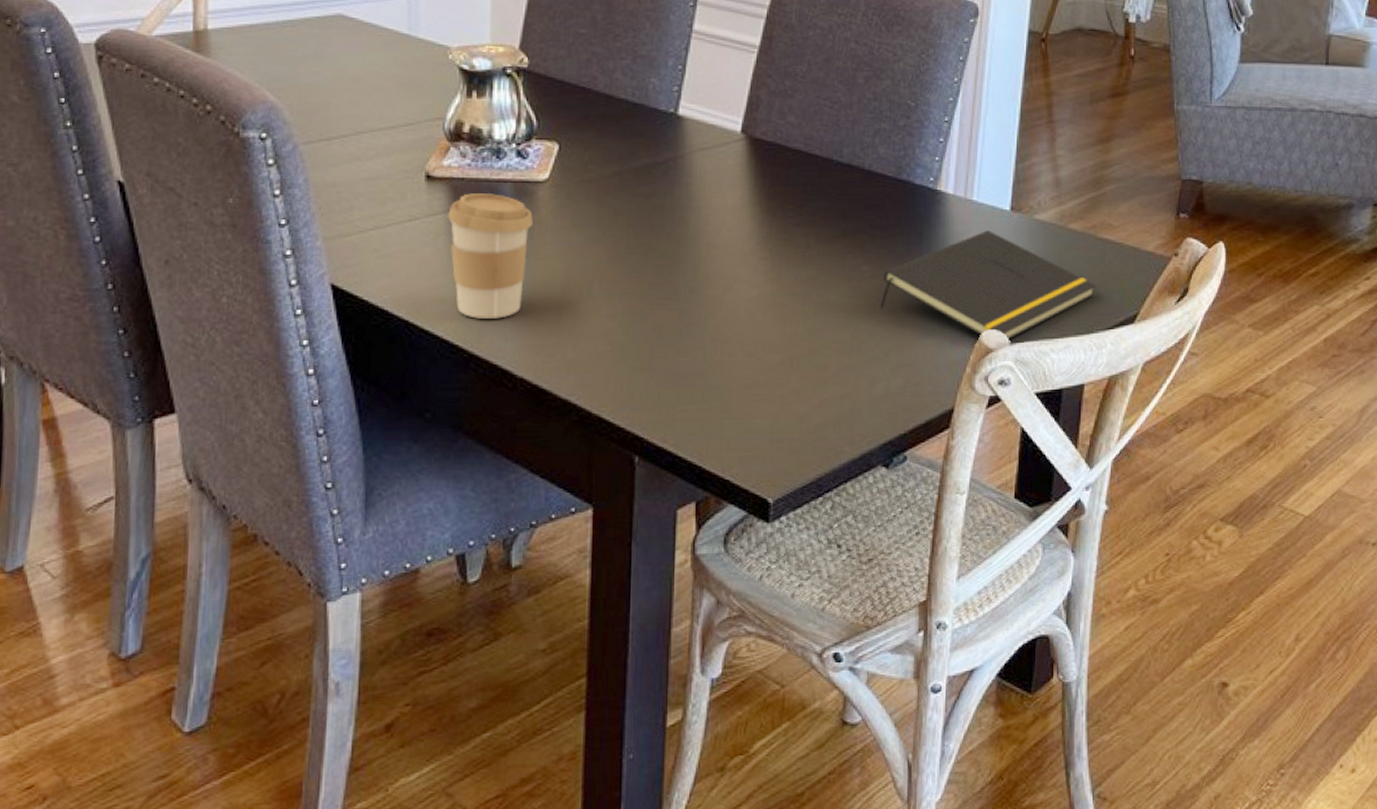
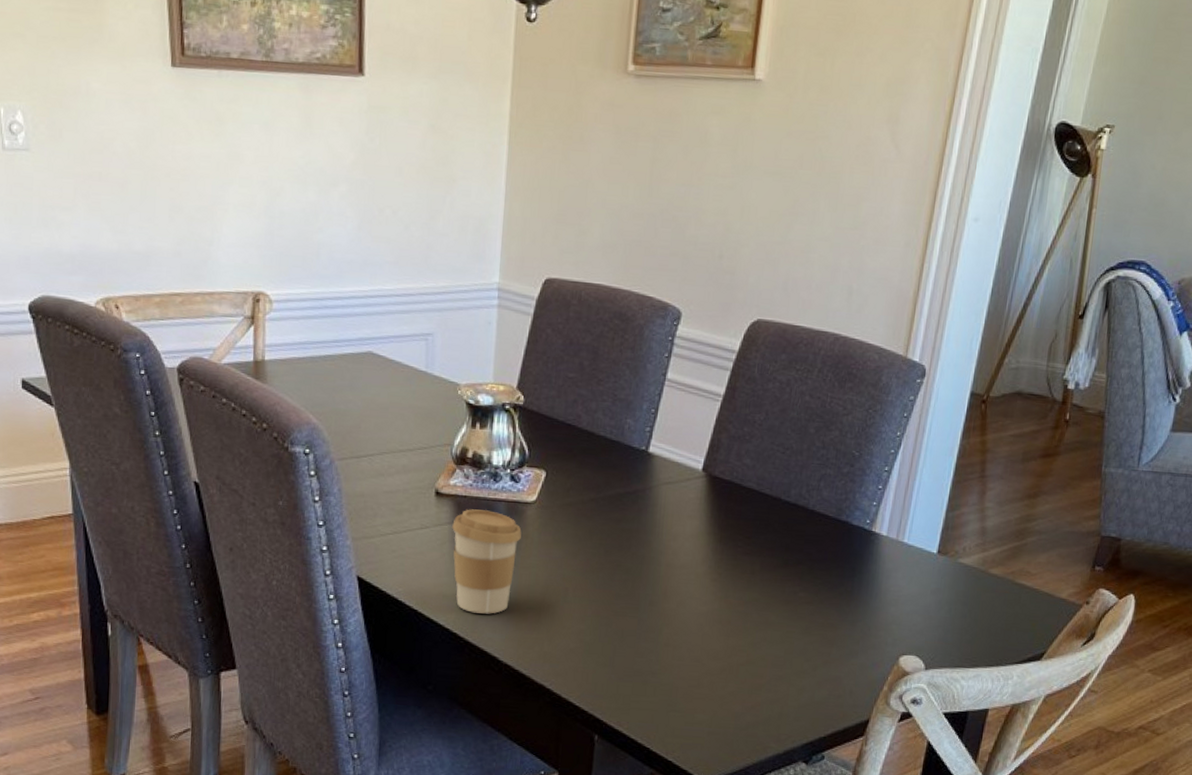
notepad: present [880,230,1097,340] -> none [812,569,1010,666]

